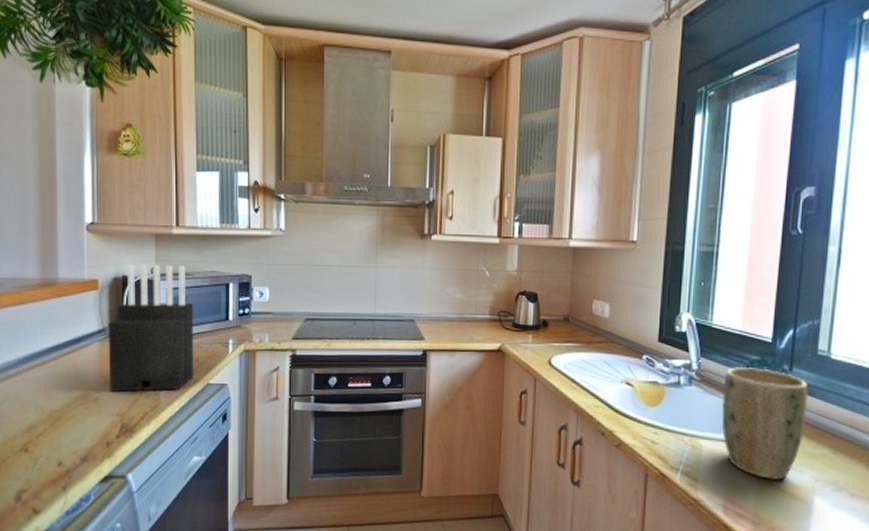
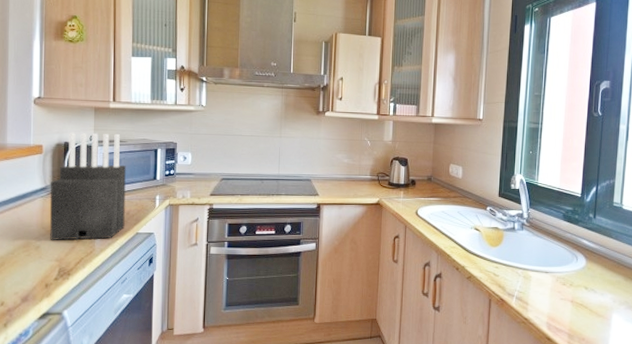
plant pot: present [721,366,809,481] -> none [545,215,607,303]

